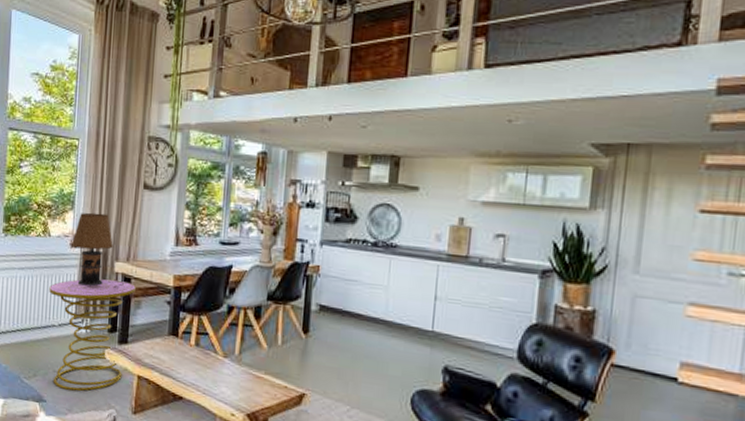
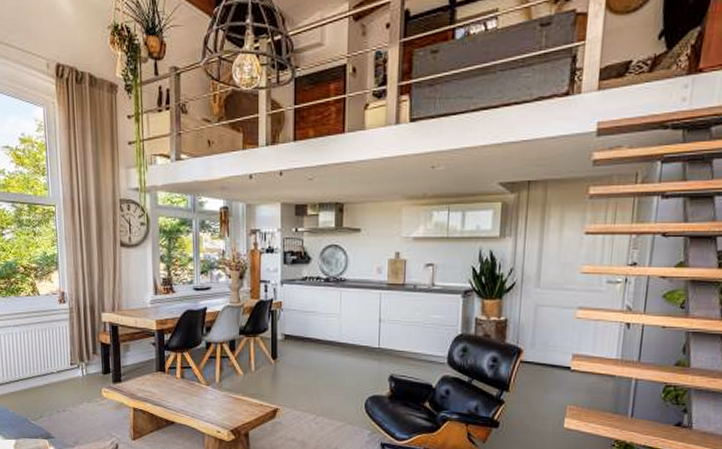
side table: present [49,279,136,392] -> none [44,329,123,427]
table lamp: present [72,212,124,289] -> none [60,271,112,337]

